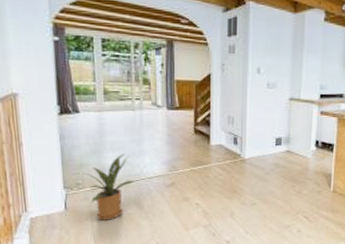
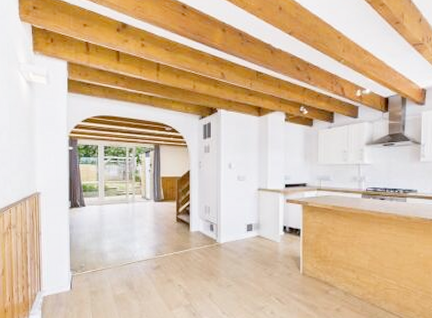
house plant: present [72,153,136,220] -> none [78,240,128,299]

